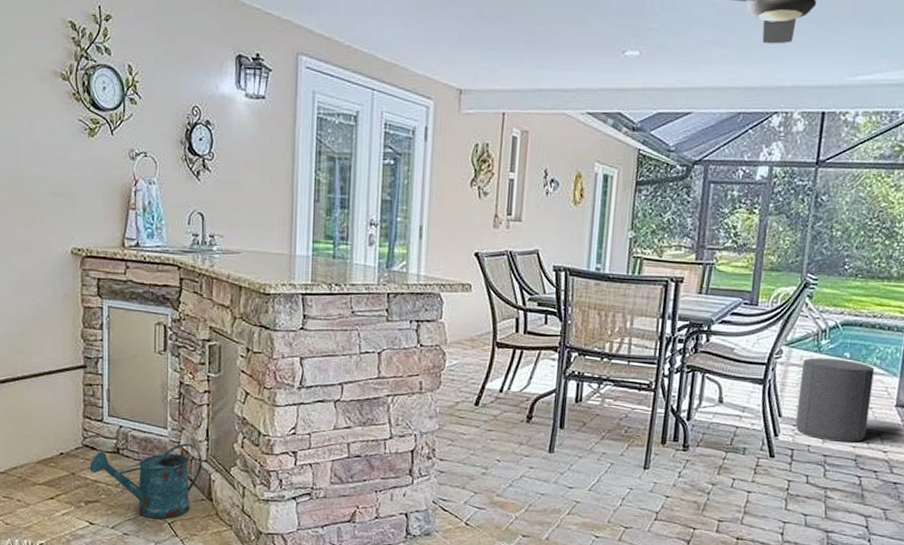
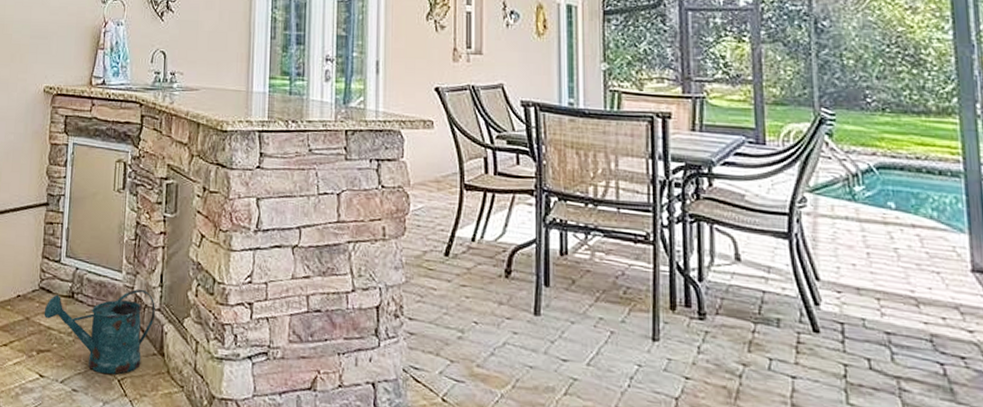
stool: present [795,358,875,443] -> none [836,207,939,317]

